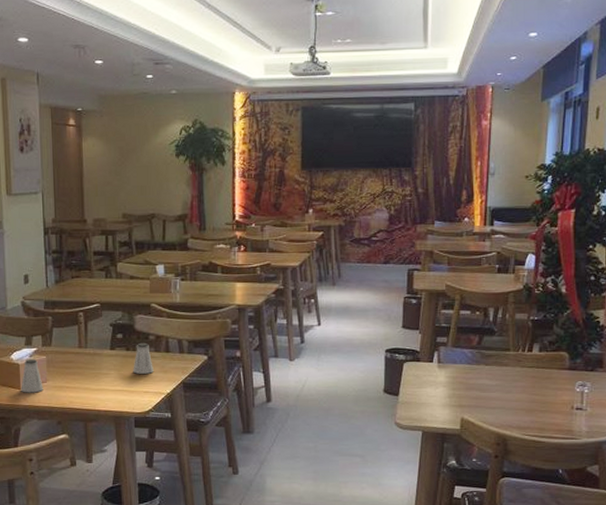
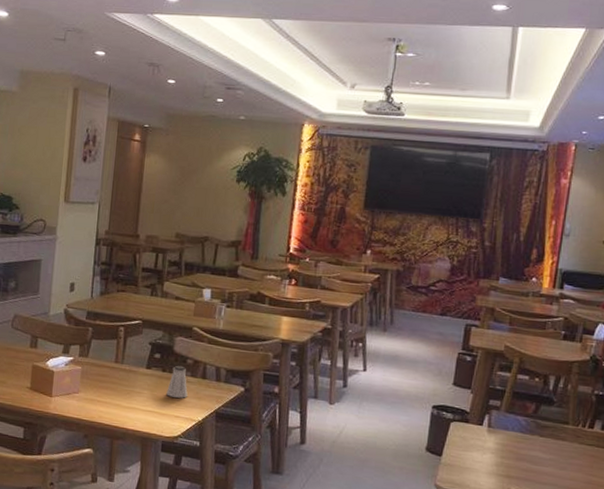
saltshaker: present [21,358,44,393] -> none [52,367,75,403]

